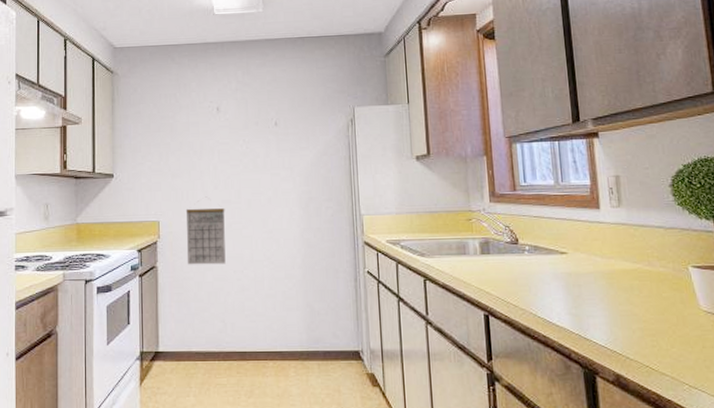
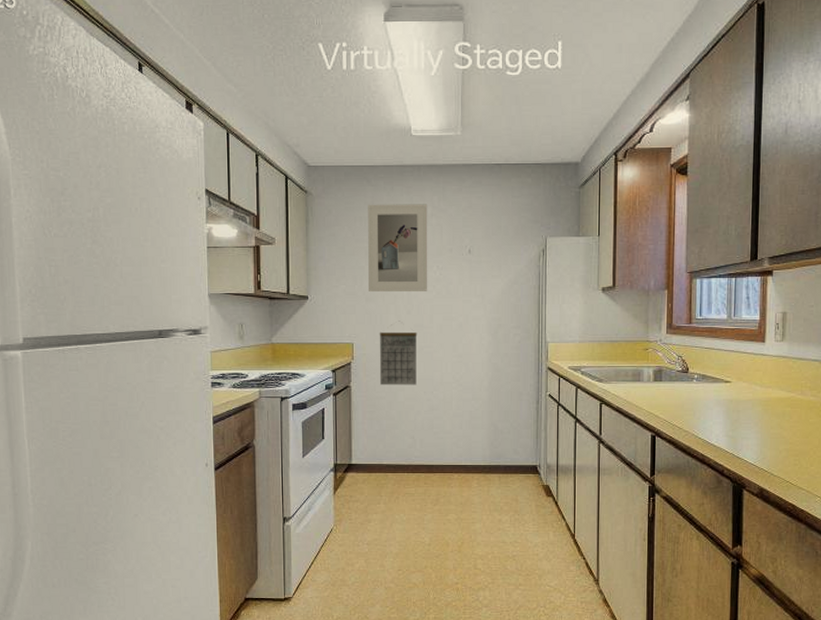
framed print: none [173,79,235,168] -> present [367,204,428,291]

